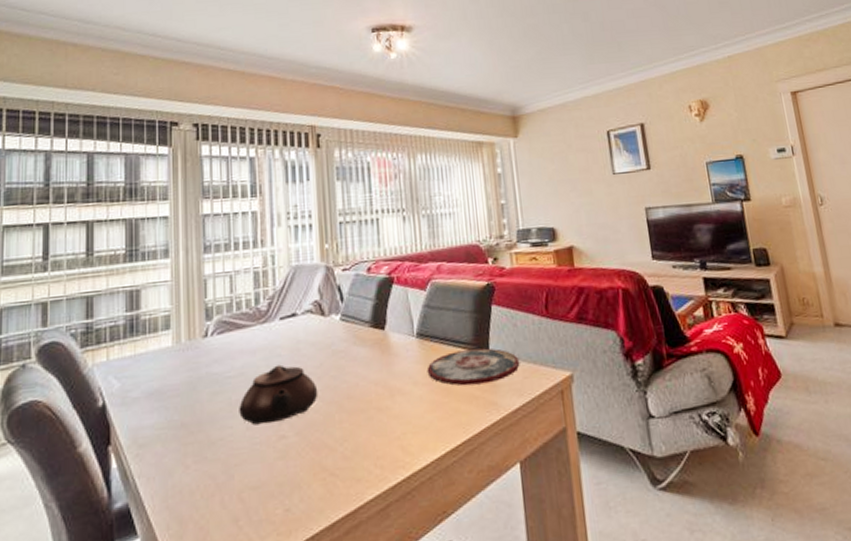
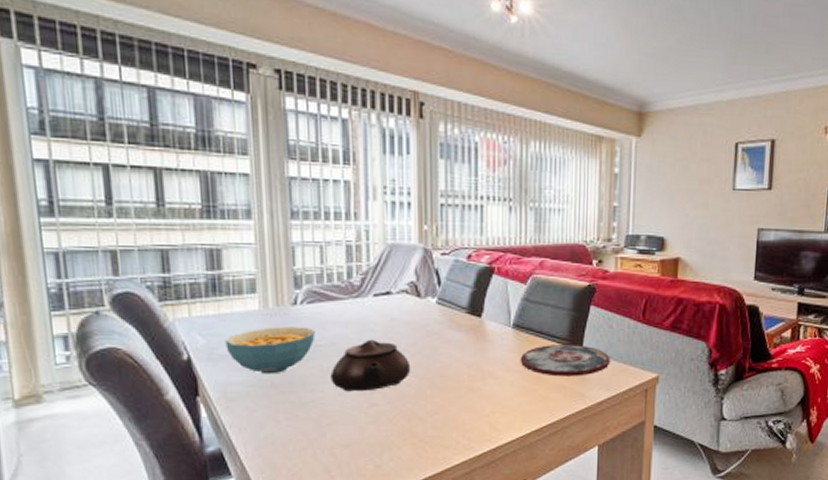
cereal bowl: none [139,359,225,415] -> present [225,327,315,375]

